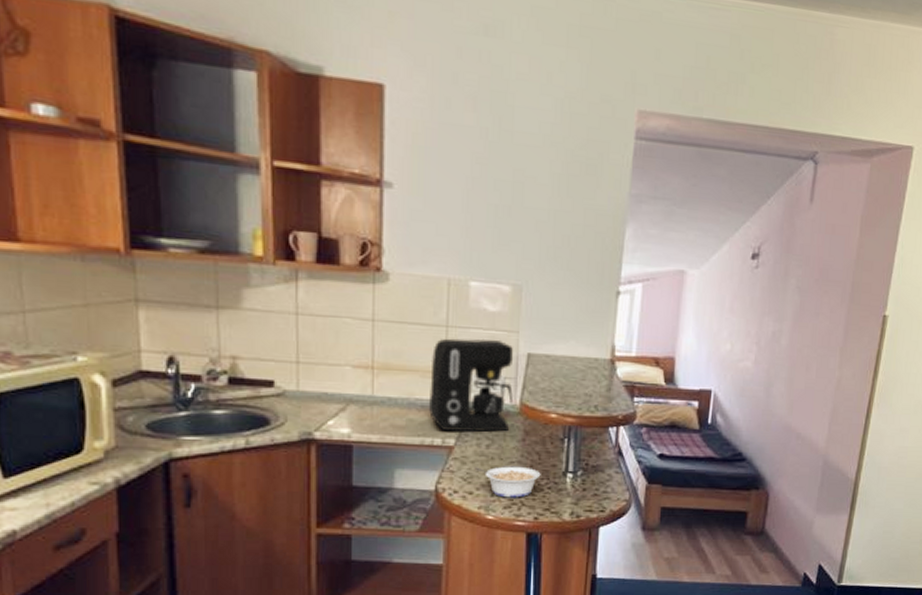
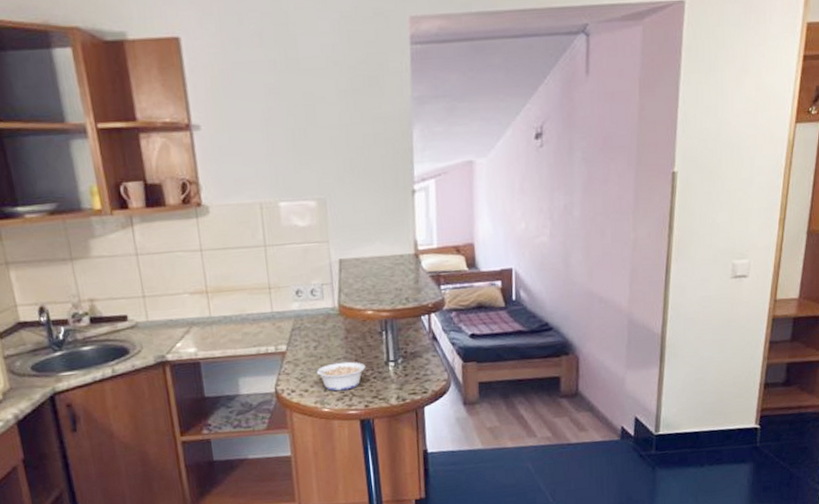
coffee maker: present [429,338,514,432] -> none [255,250,332,339]

